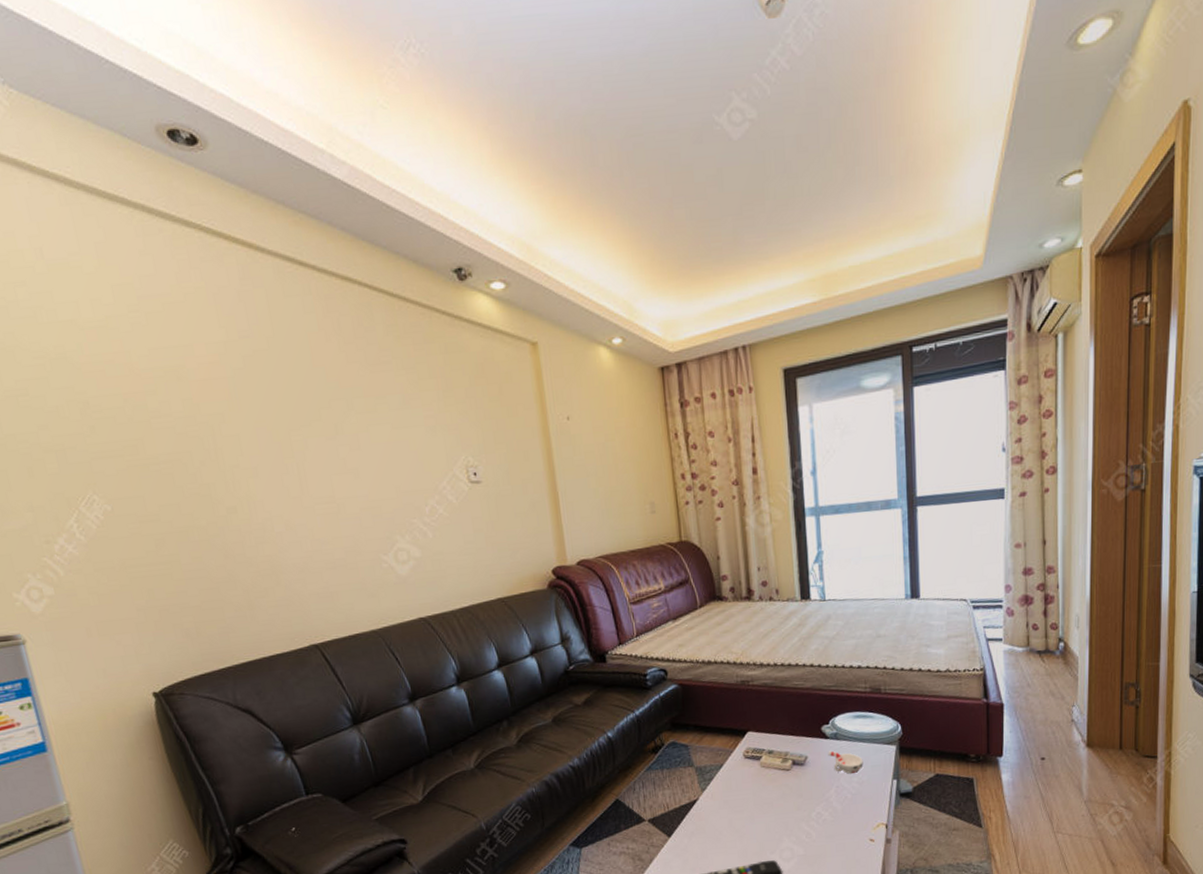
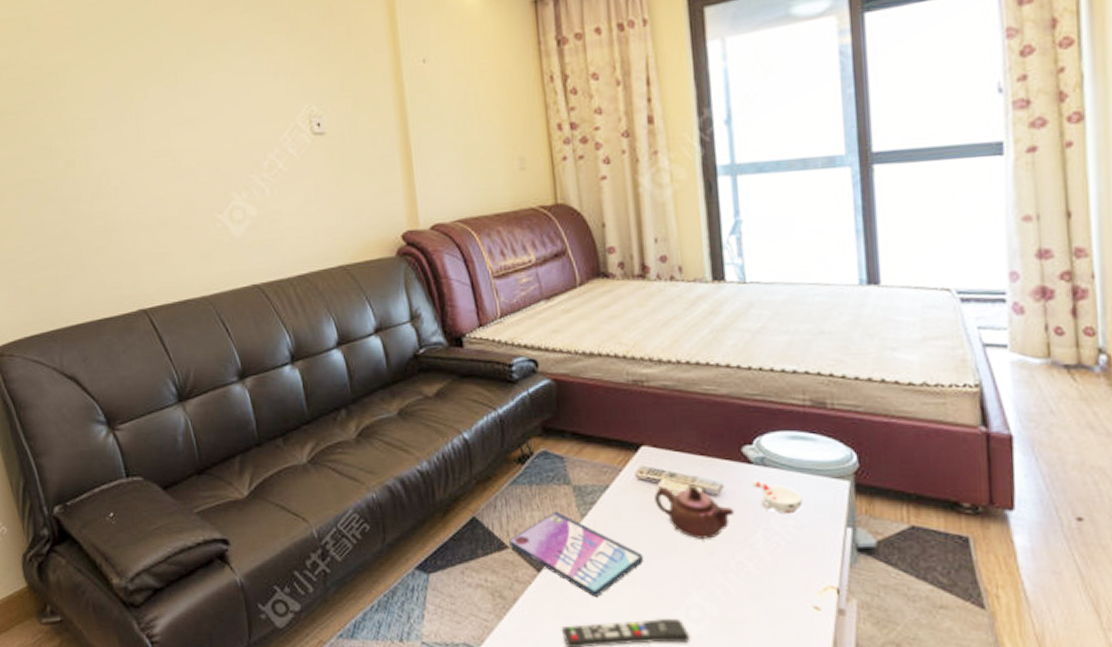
video game case: none [645,788,750,851] -> present [509,511,644,597]
teapot: none [757,759,815,799] -> present [654,486,735,539]

